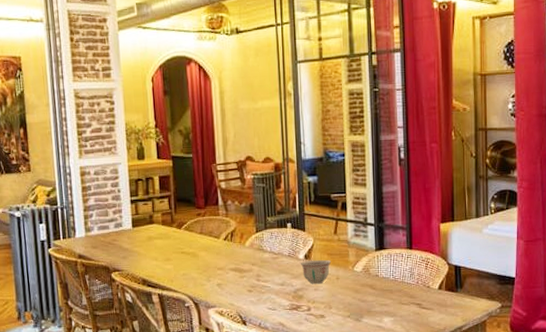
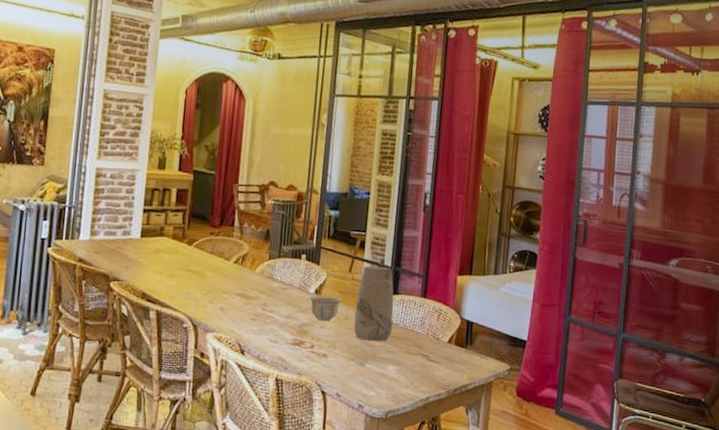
vase: none [345,224,383,298] -> present [353,265,394,342]

